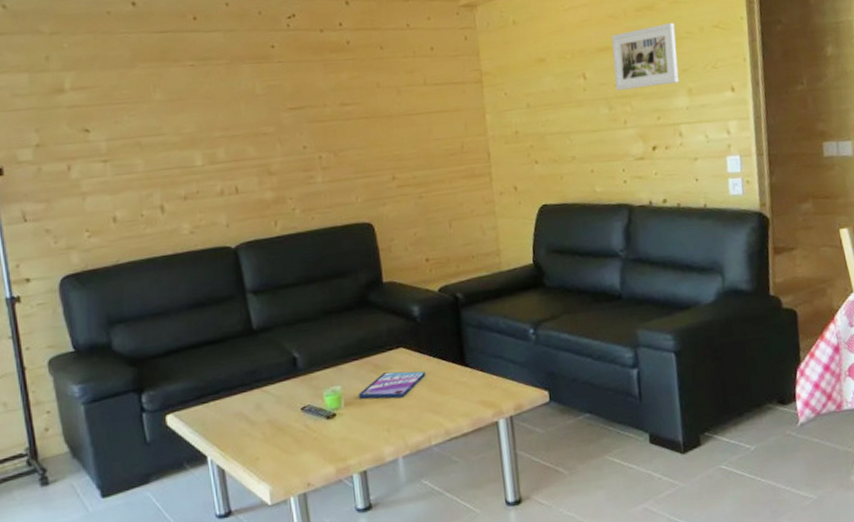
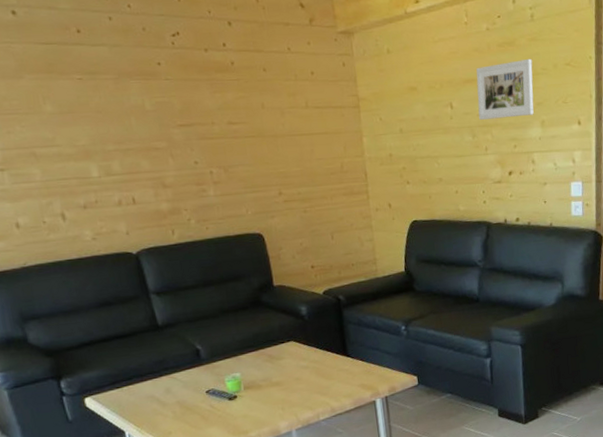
video game case: present [359,371,426,399] -> none [256,360,314,384]

